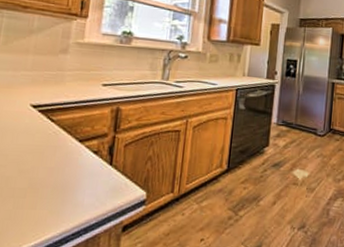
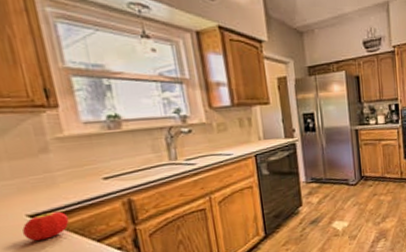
fruit: none [21,105,63,130] -> present [22,211,69,241]

